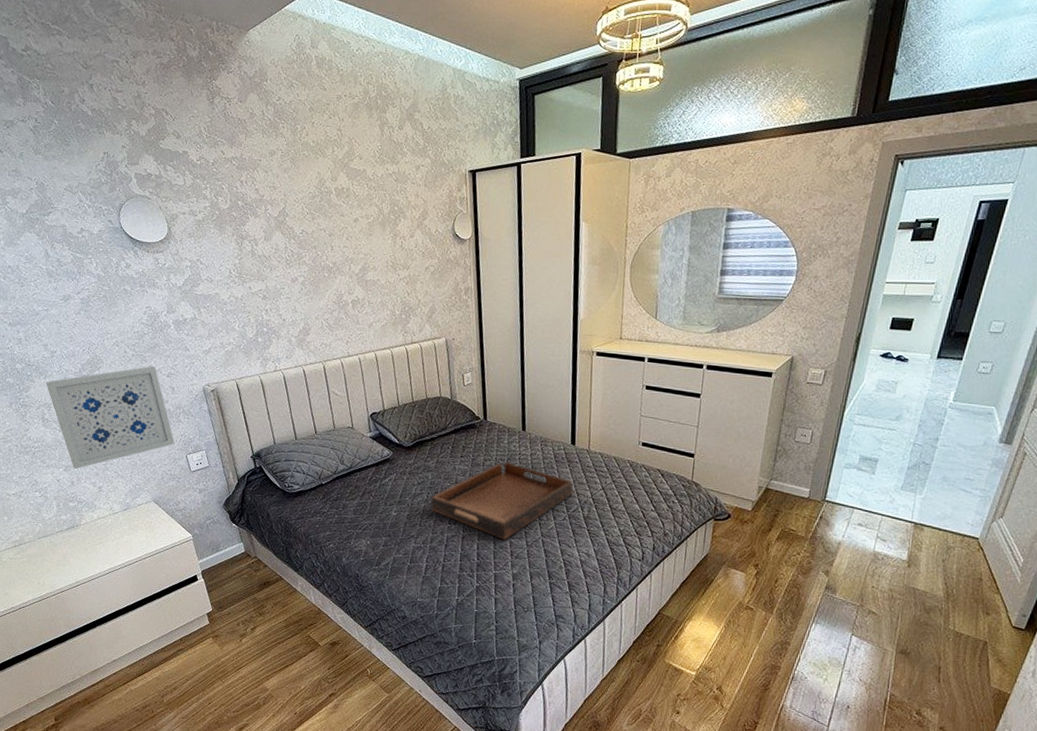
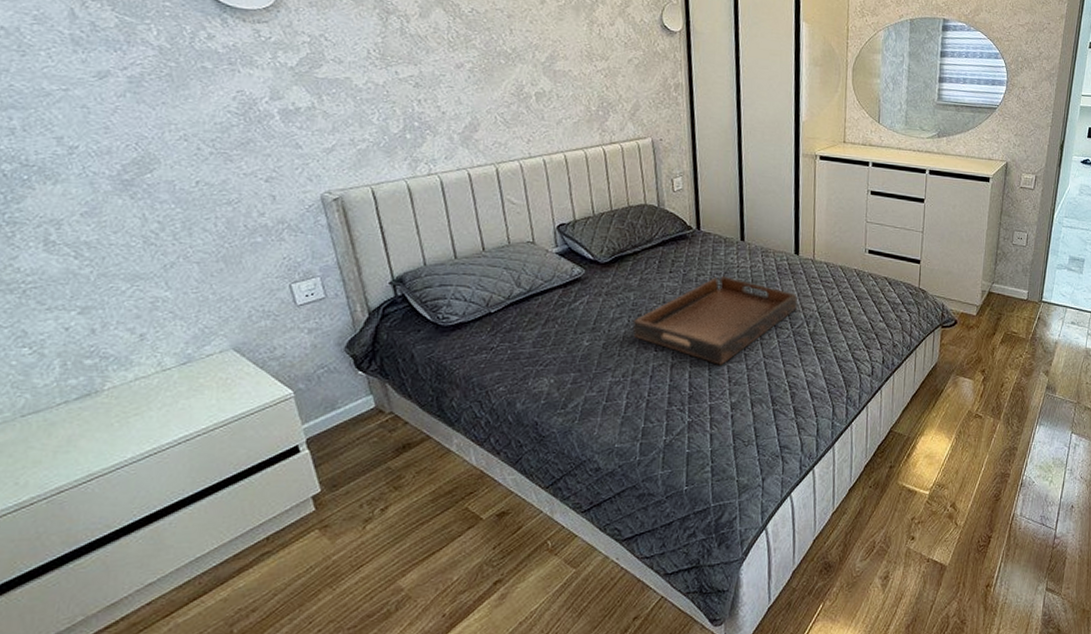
wall art: present [46,365,175,470] -> none [55,167,273,312]

